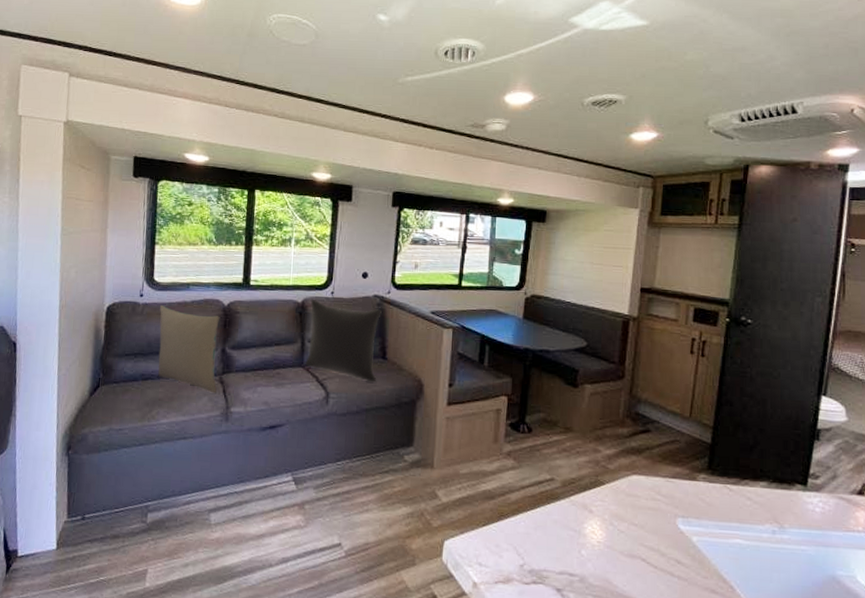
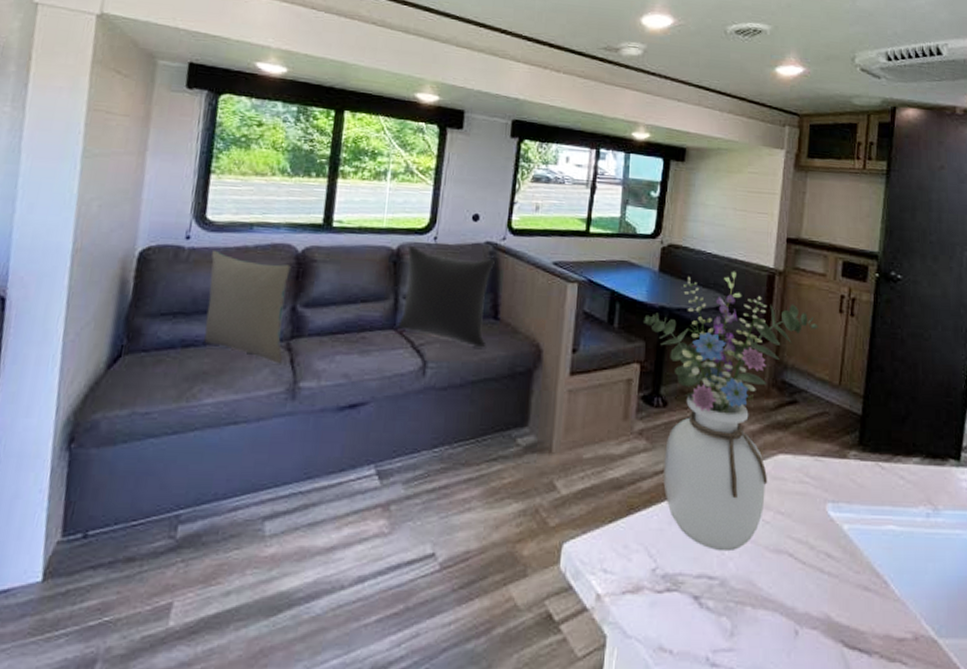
bouquet: none [510,317,670,554] -> present [644,271,818,552]

